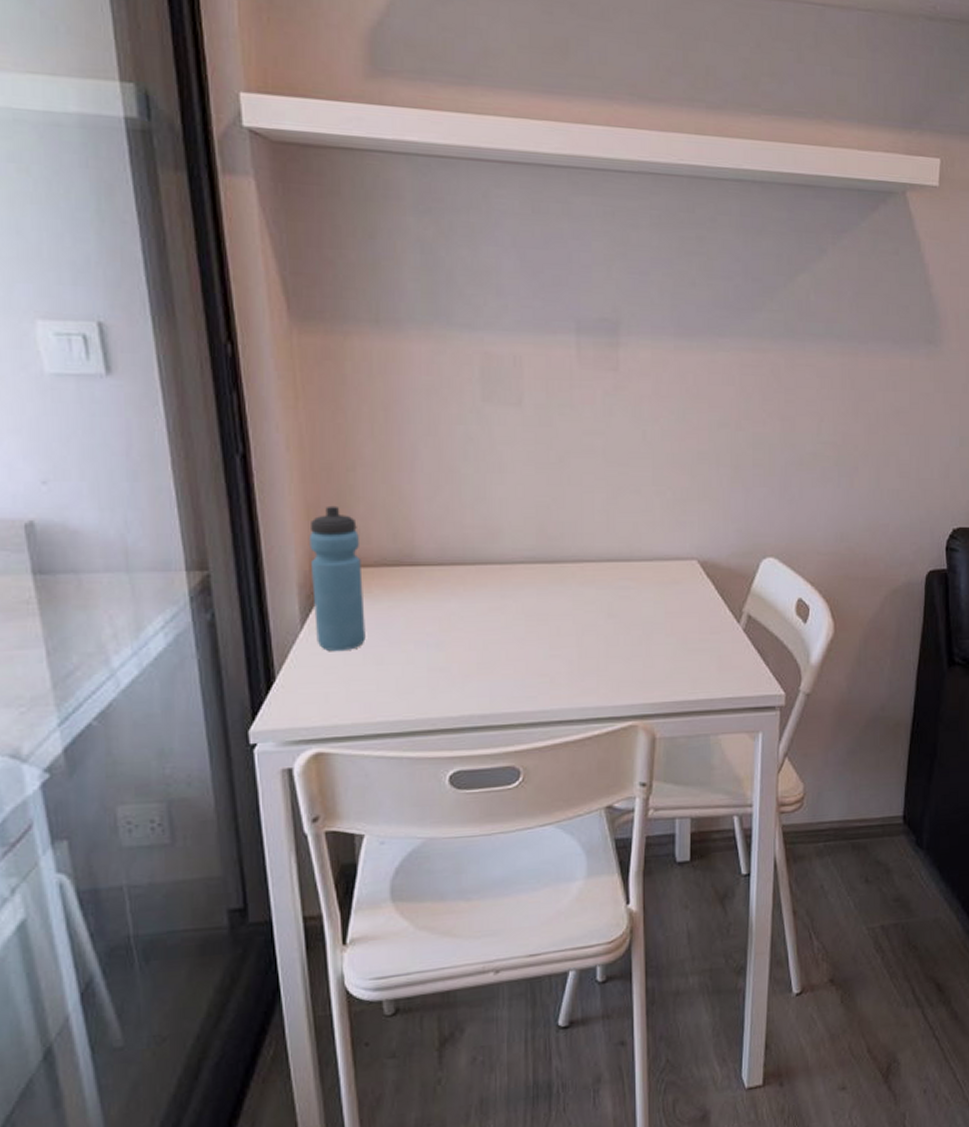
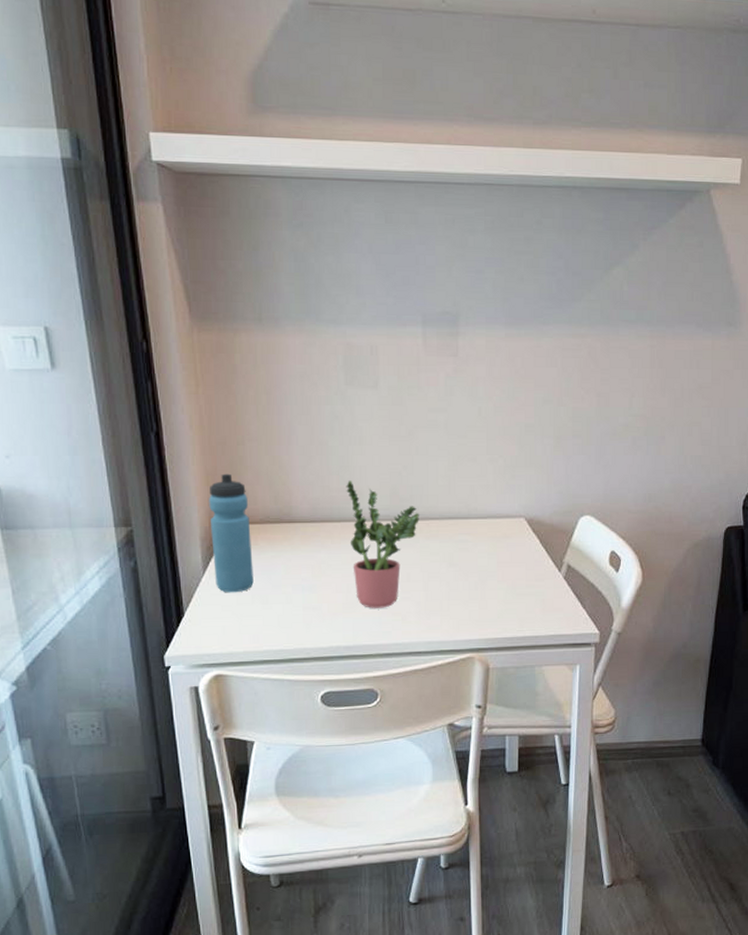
potted plant: none [482,515,572,669] -> present [346,480,419,608]

